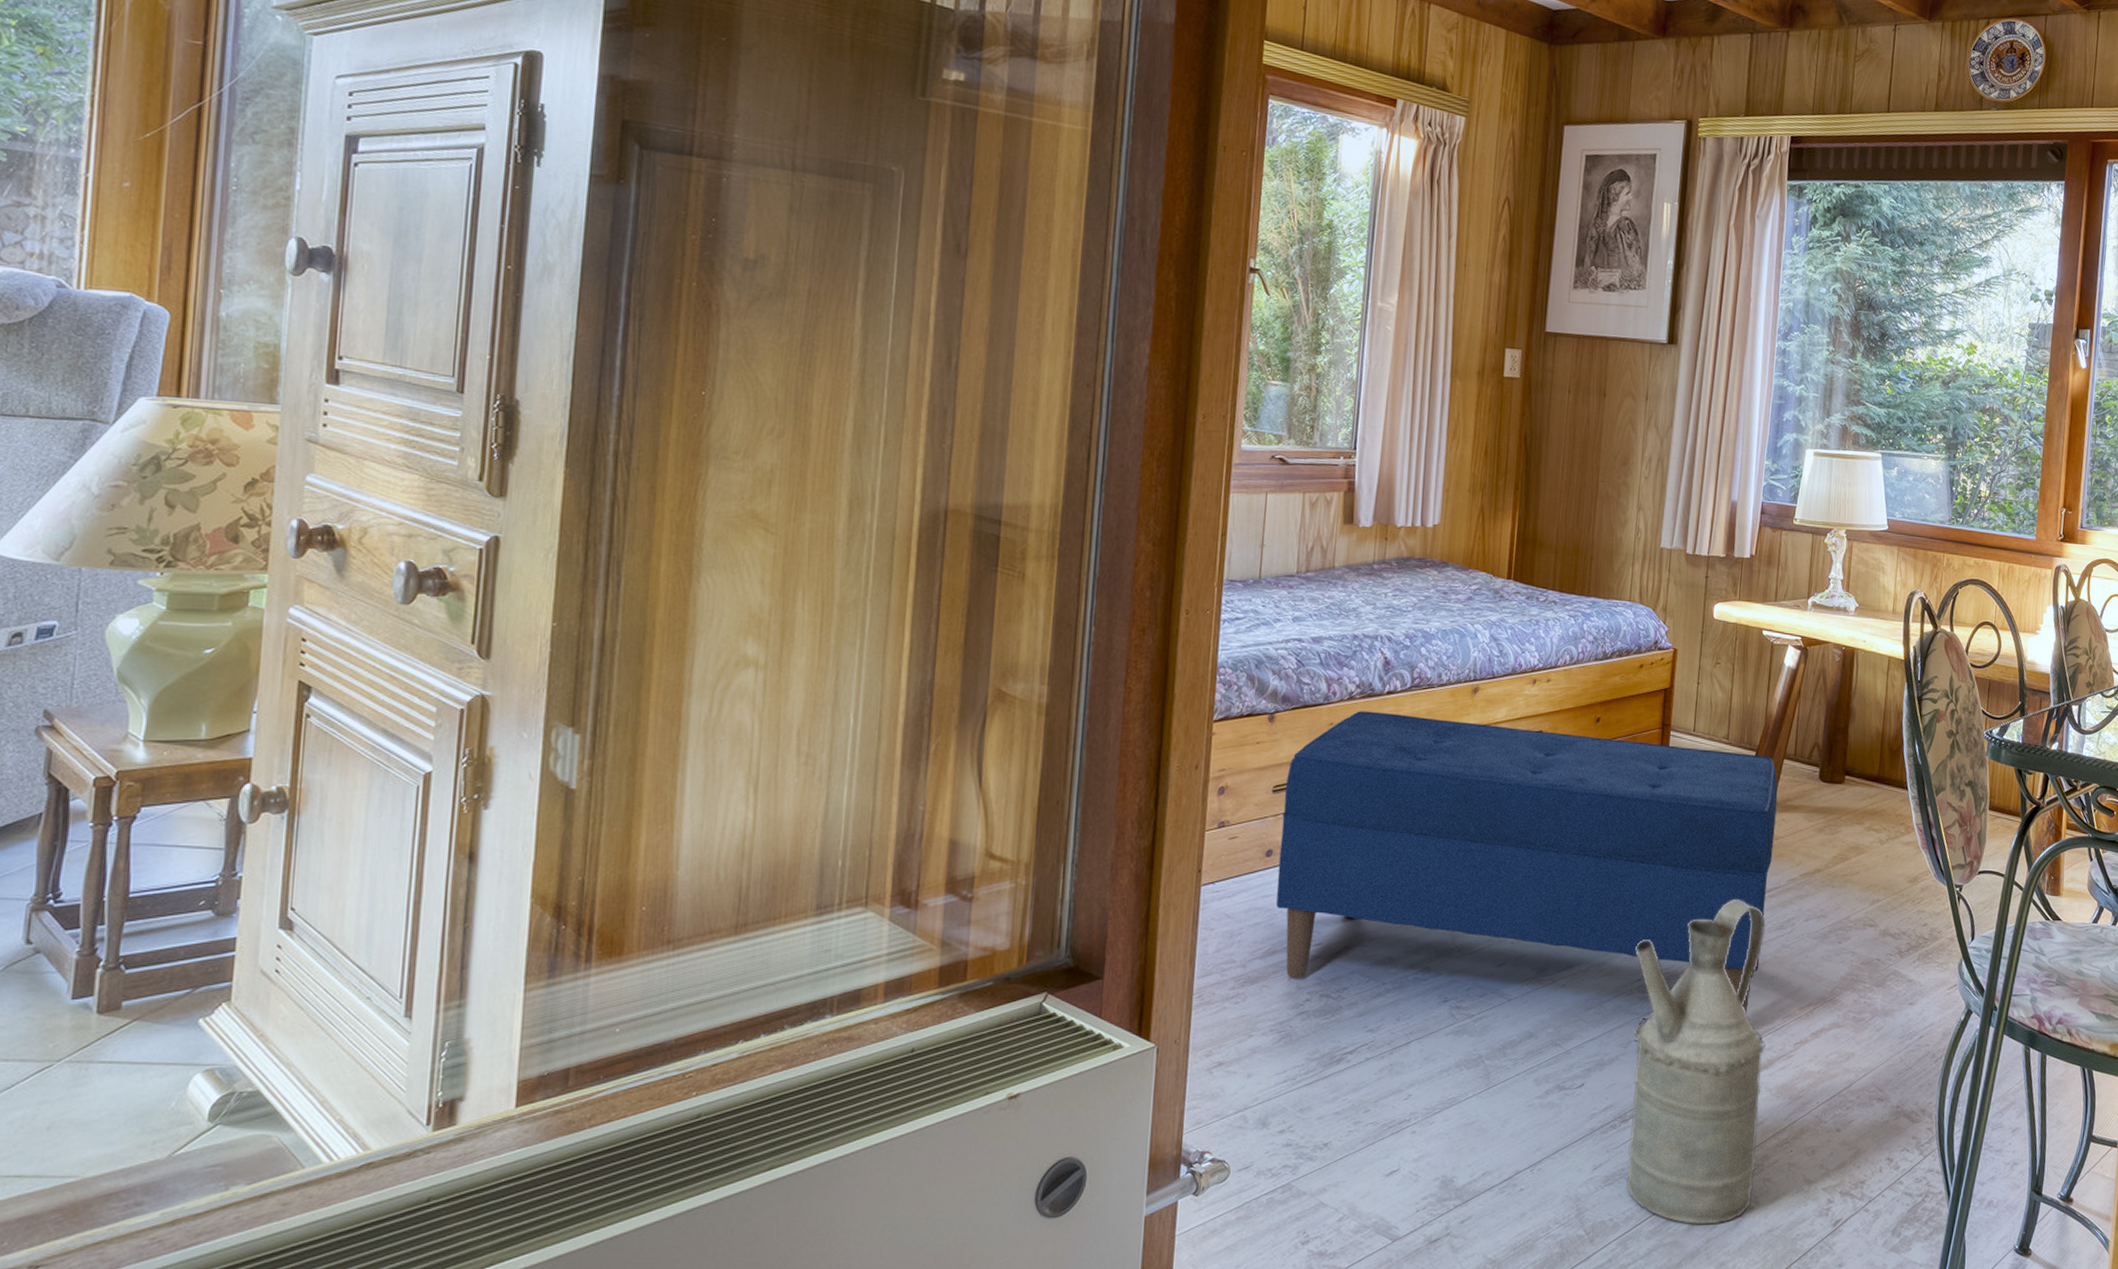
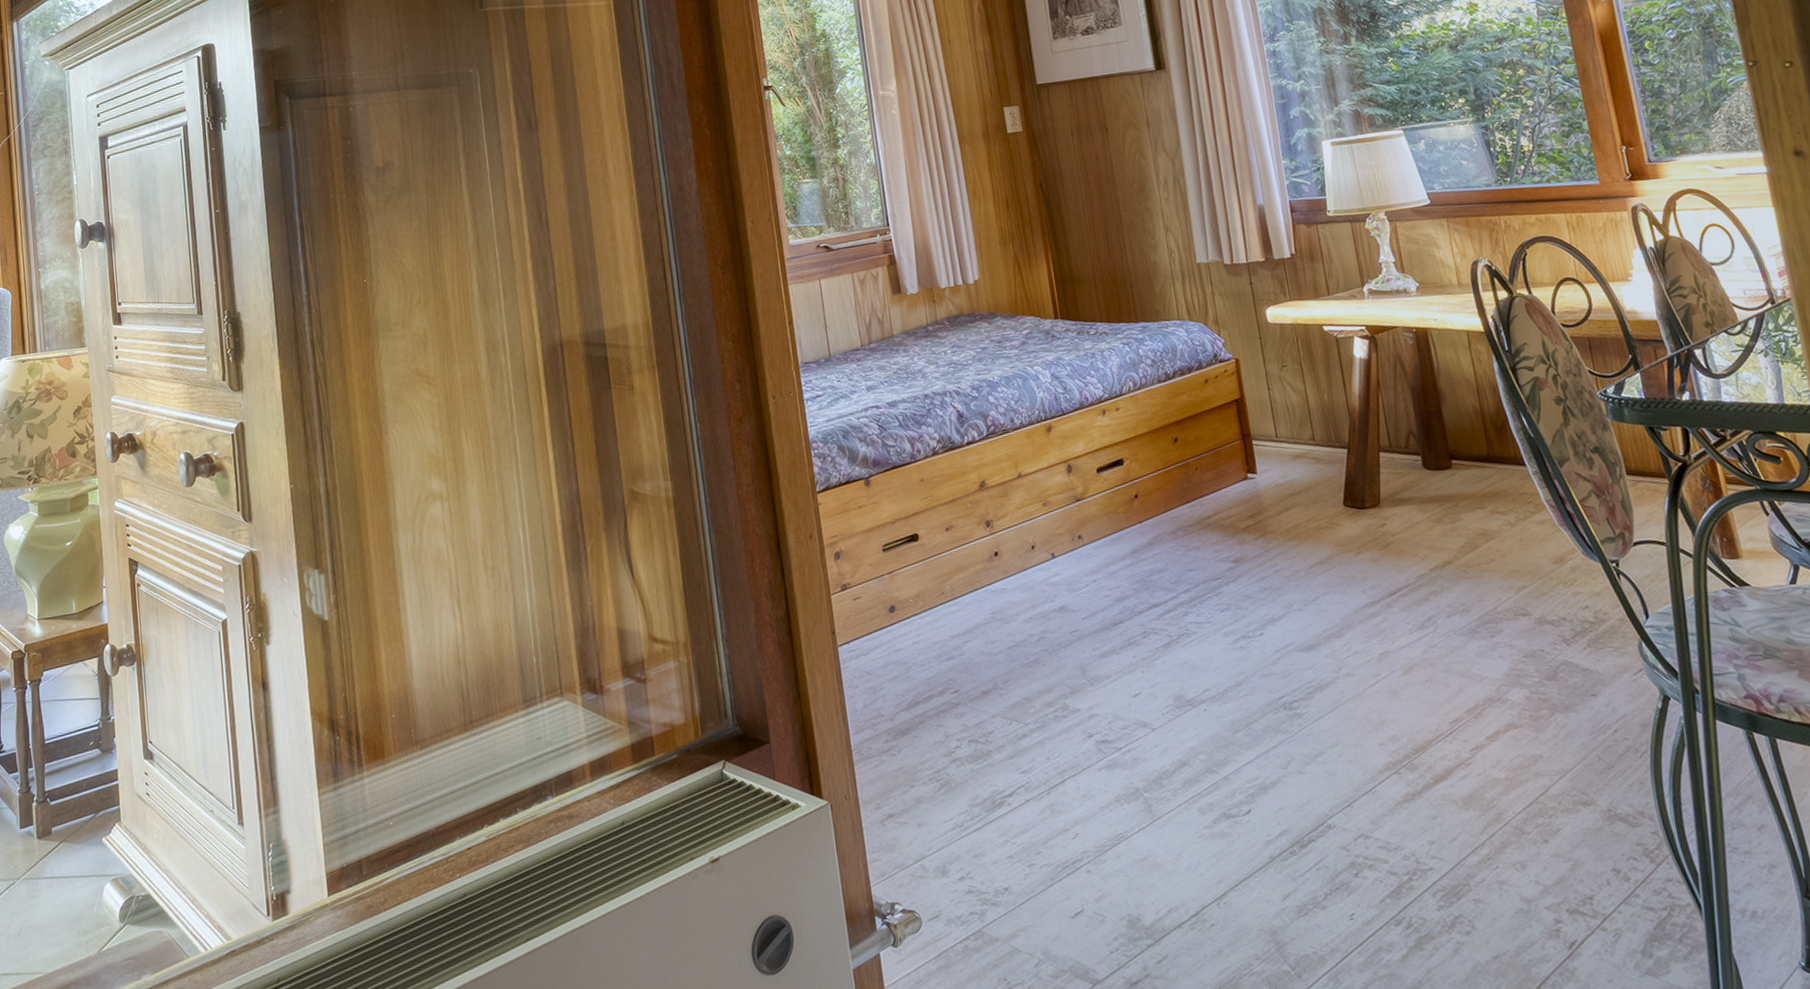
bench: present [1276,711,1778,1013] -> none [892,452,1409,727]
watering can: present [1626,900,1767,1225] -> none [1270,603,1466,954]

